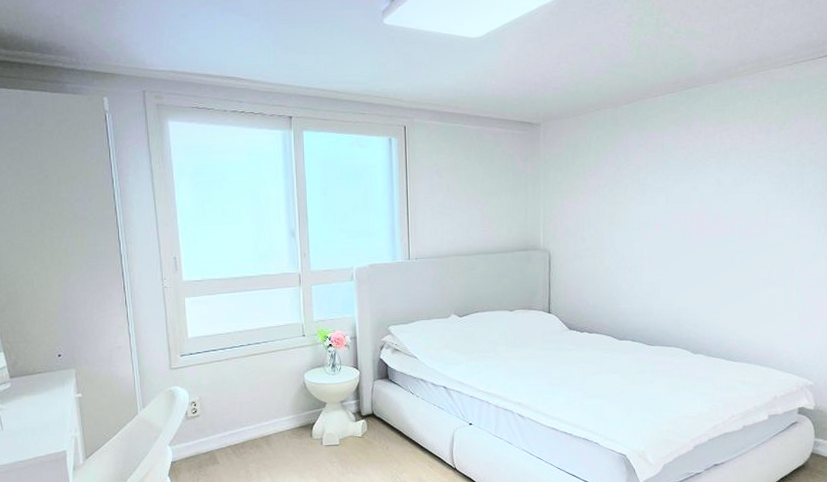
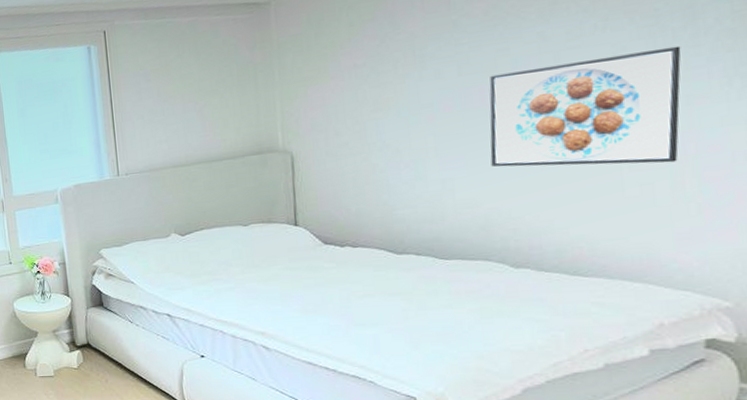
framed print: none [683,200,795,282] -> present [489,46,681,167]

